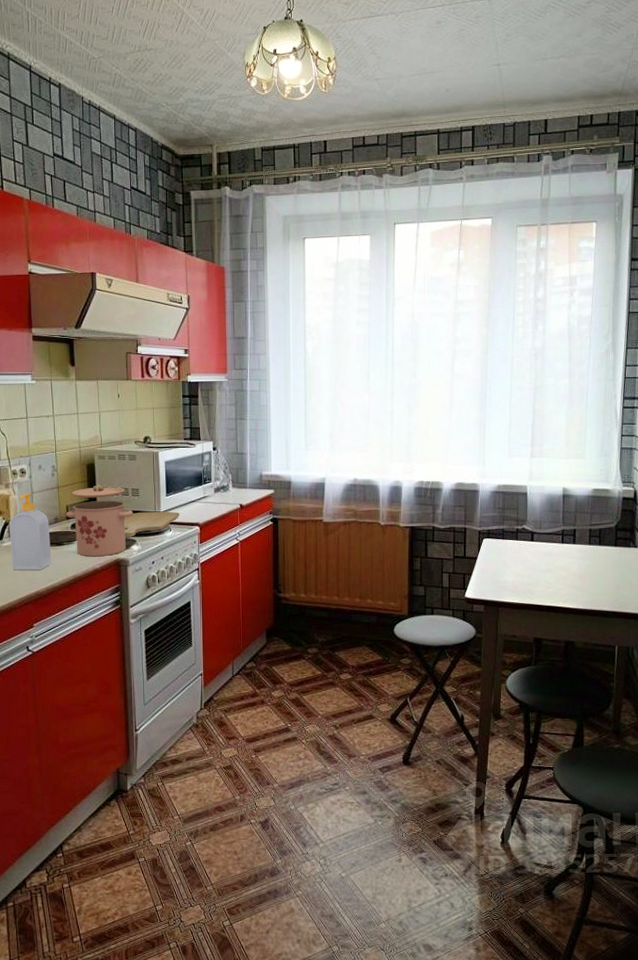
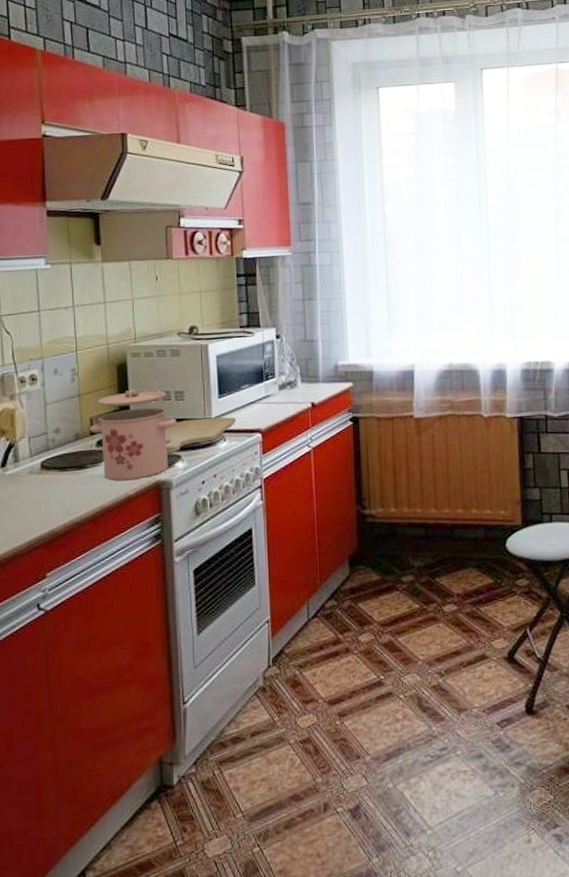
soap bottle: present [9,494,52,571] -> none [14,406,71,505]

